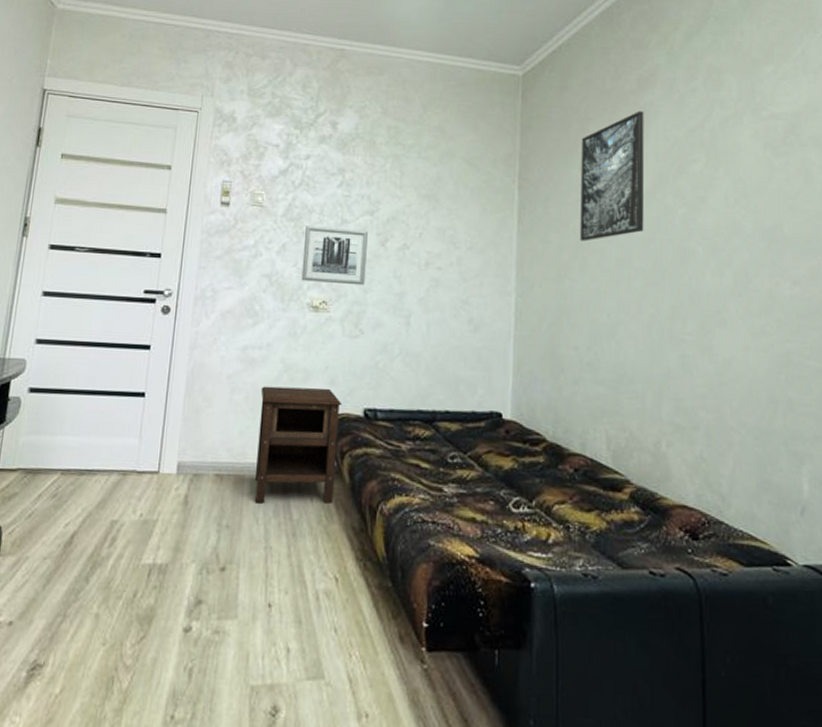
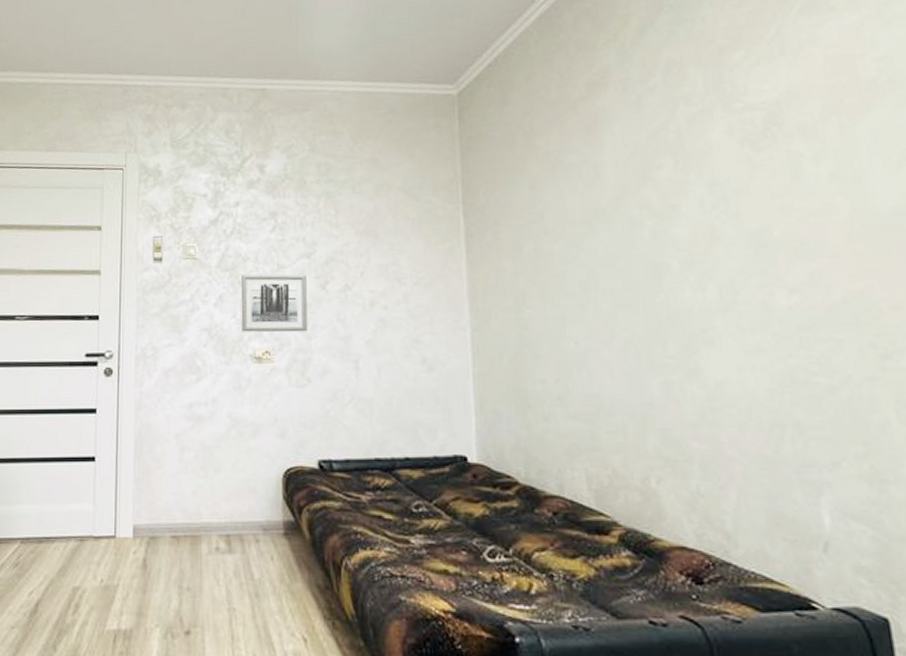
nightstand: present [254,386,342,504] -> none [210,441,295,564]
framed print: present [580,110,645,241] -> none [528,118,609,266]

